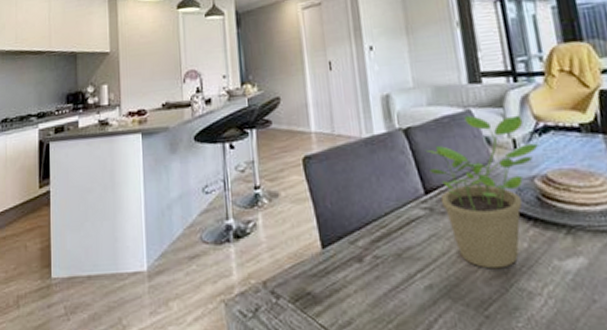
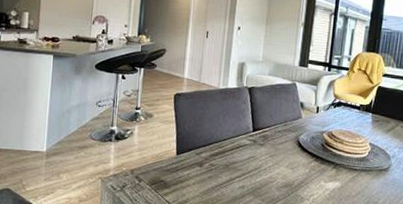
potted plant: present [425,115,540,269] -> none [259,87,333,182]

